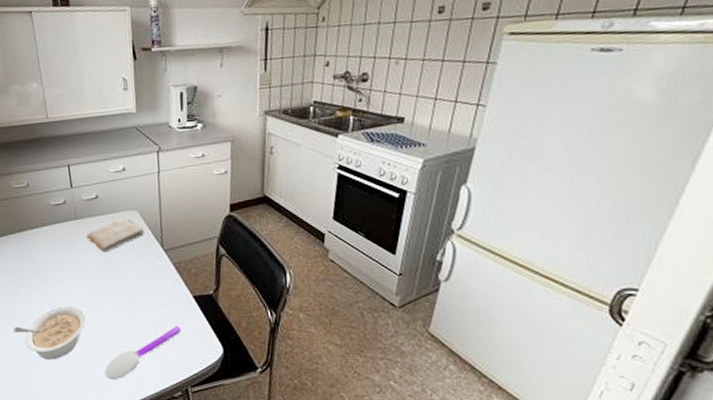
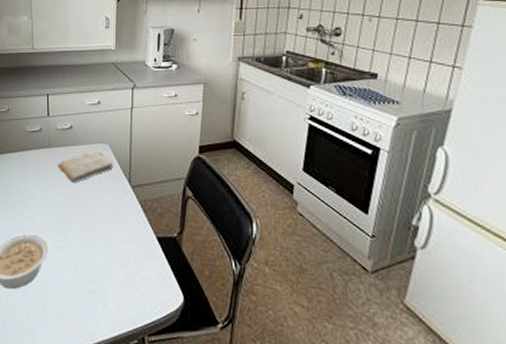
spoon: present [106,326,181,379] -> none [63,266,141,318]

